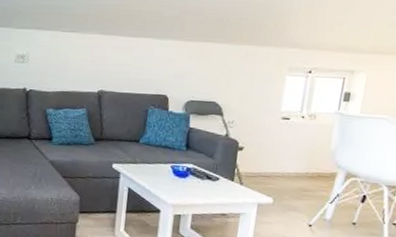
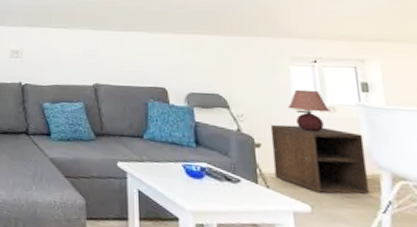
nightstand: none [249,130,333,190] -> present [270,124,370,195]
table lamp: none [274,98,312,136] -> present [287,89,331,131]

